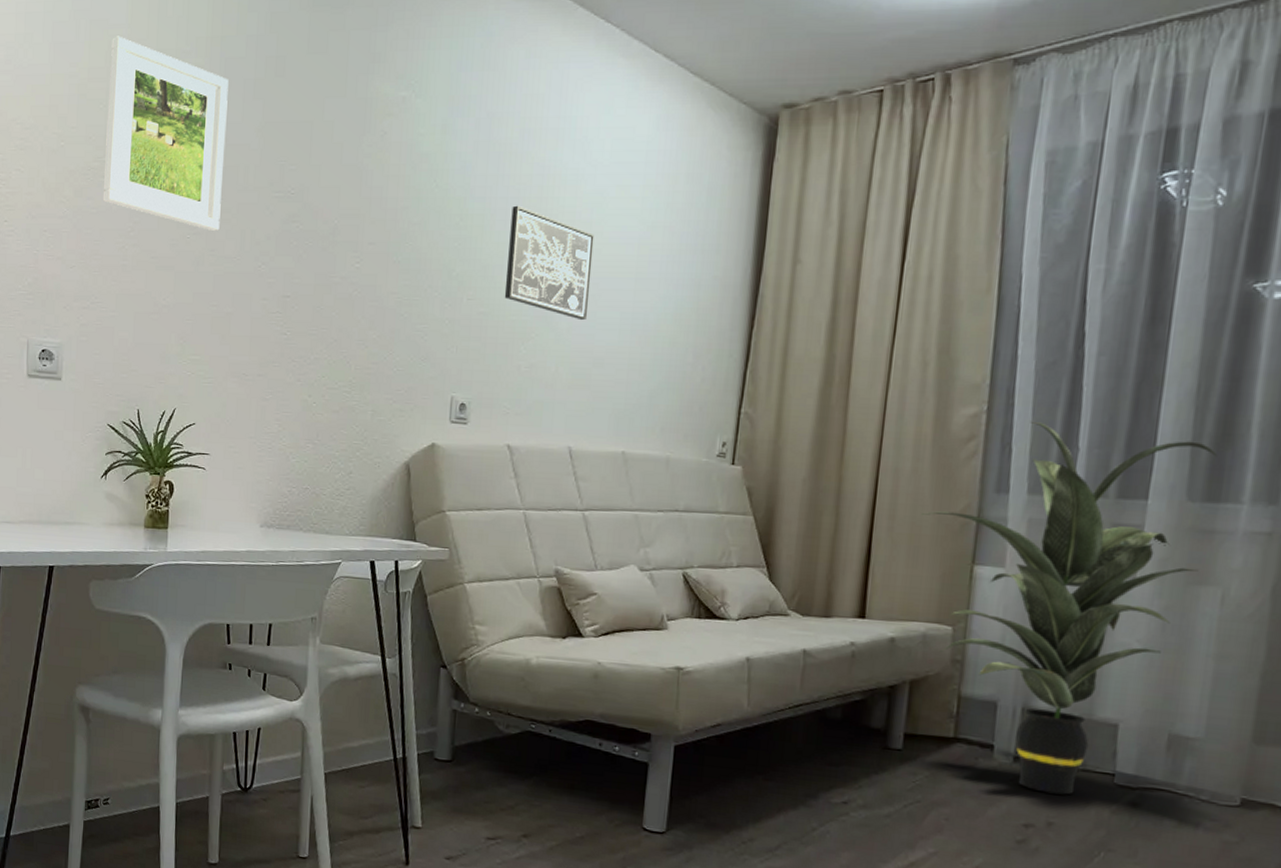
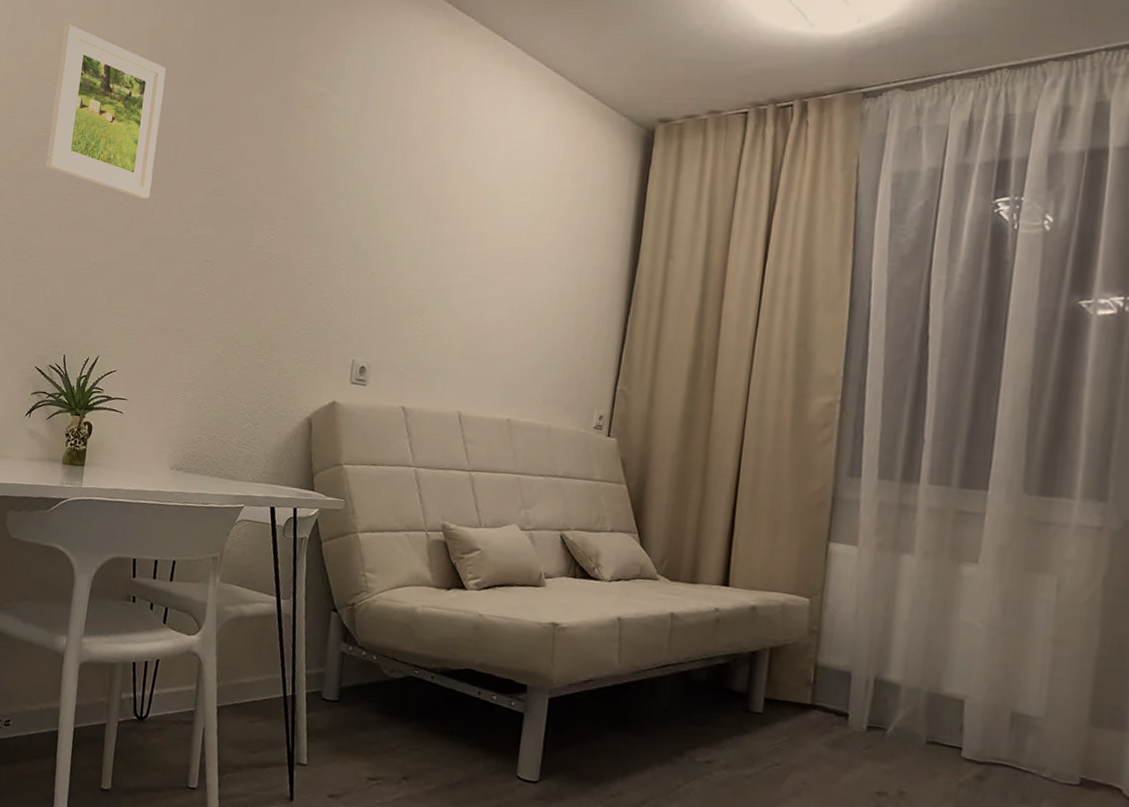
wall art: present [504,205,595,321] -> none [404,192,488,298]
indoor plant: present [922,420,1218,795] -> none [781,412,1051,766]

